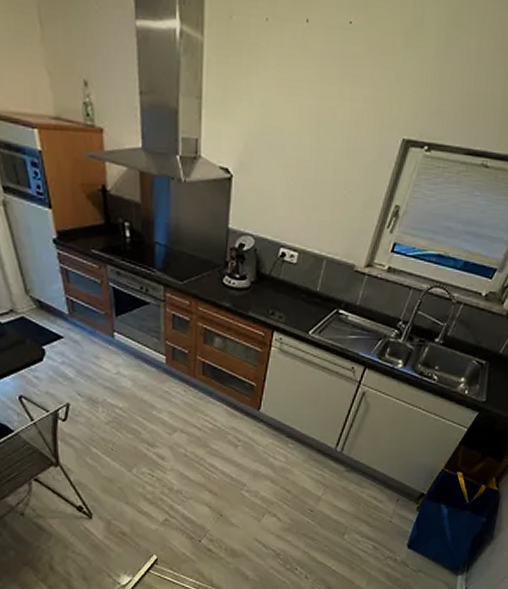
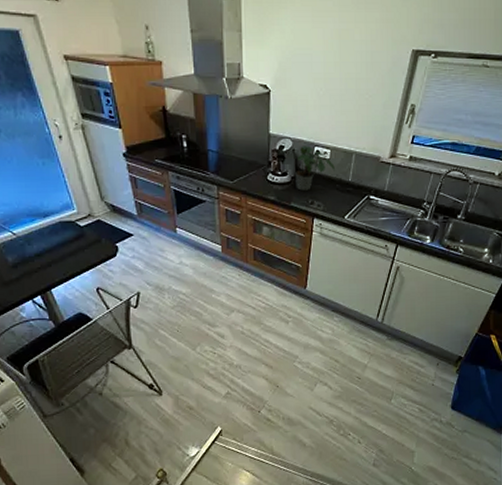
potted plant: none [255,245,302,299] -> present [295,145,335,191]

